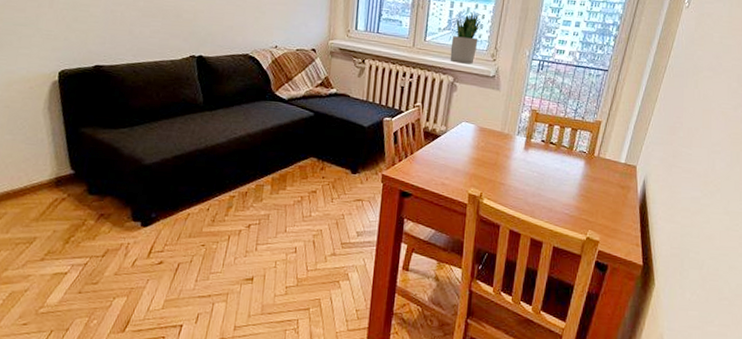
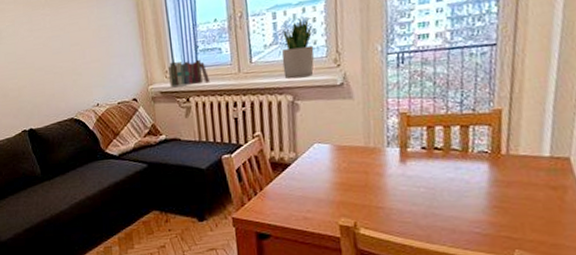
books: none [350,23,386,50] -> present [167,59,209,88]

